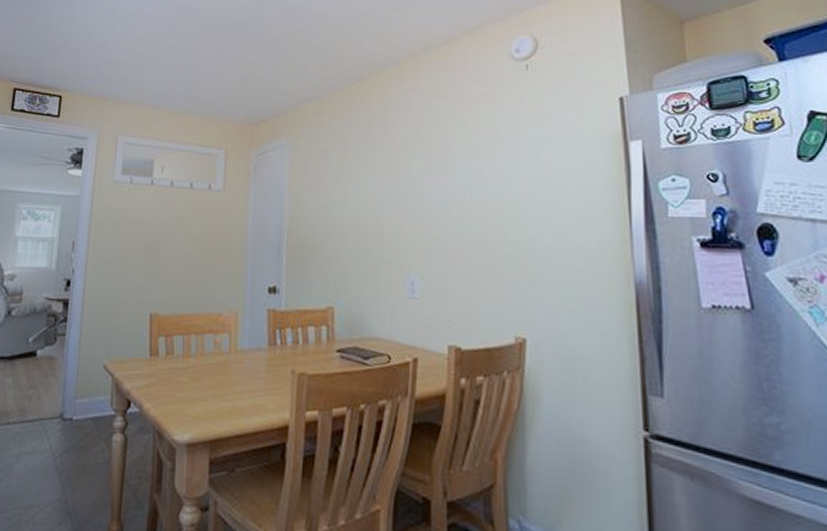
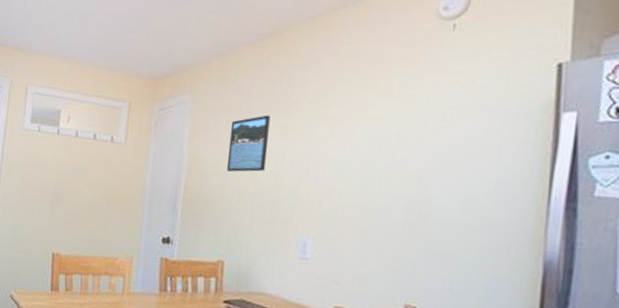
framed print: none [329,155,368,214] -> present [227,115,270,172]

